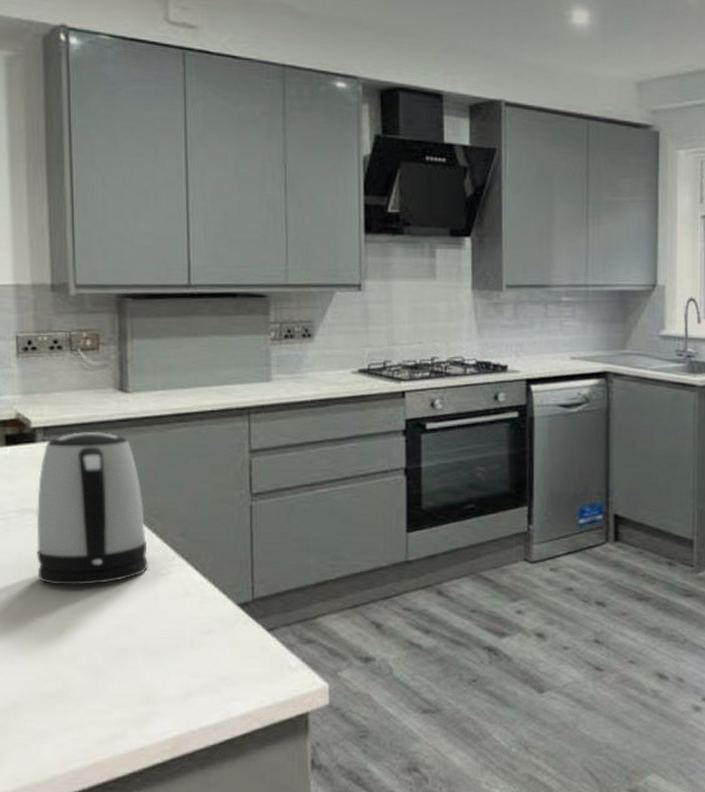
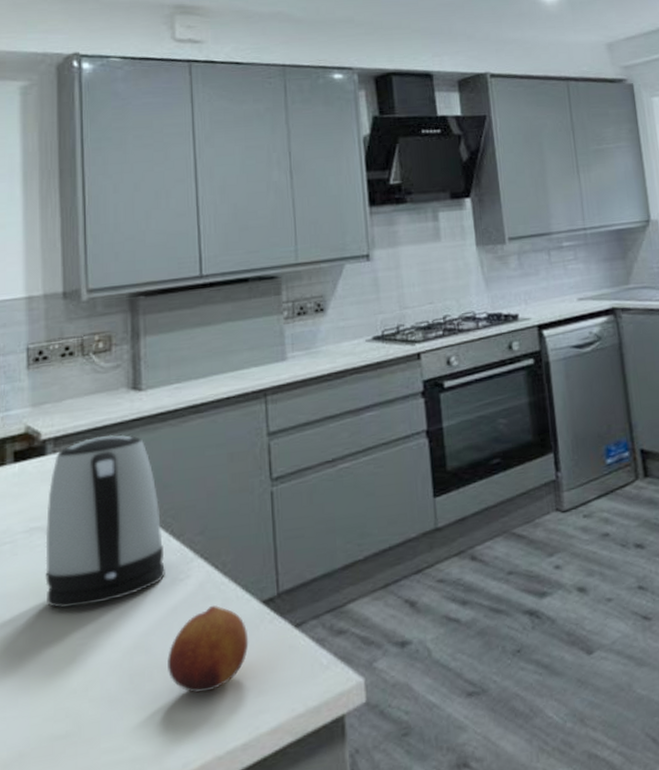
fruit: none [149,602,224,676] -> present [167,606,249,694]

